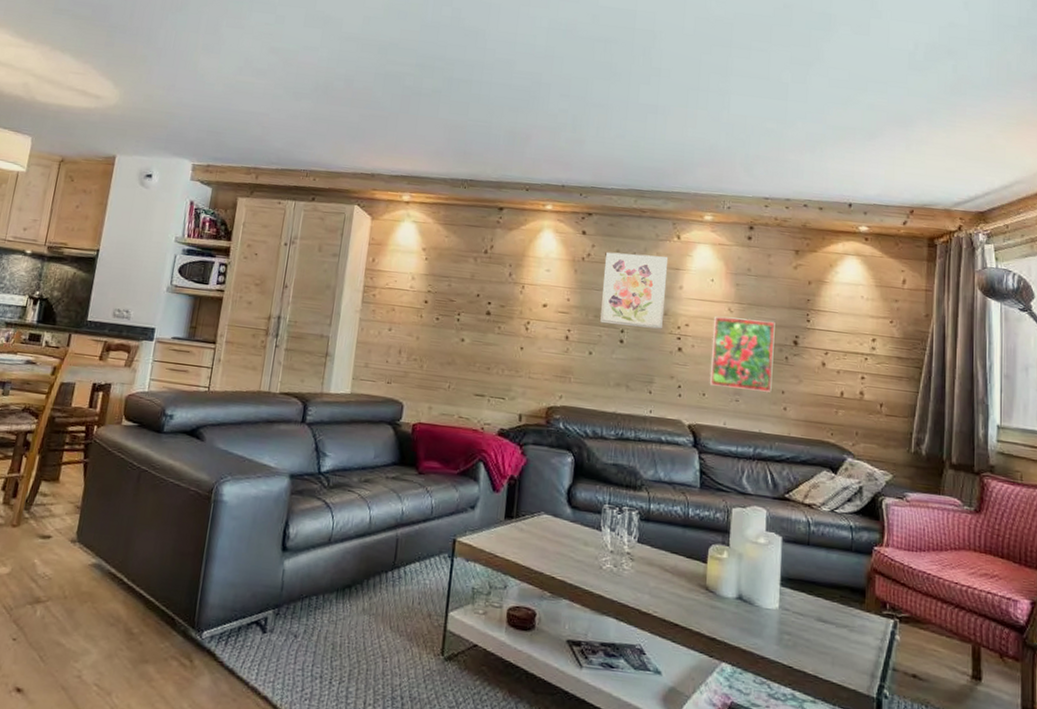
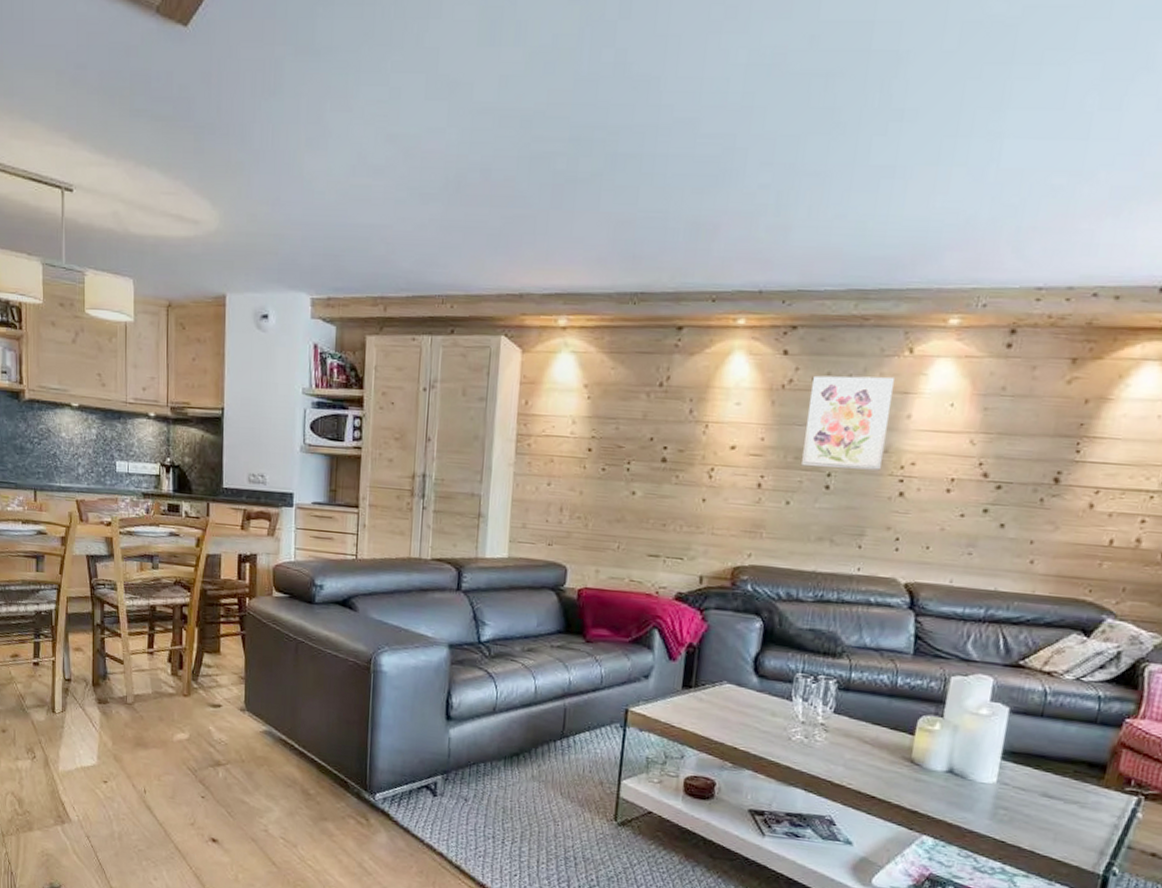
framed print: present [709,316,775,393] -> none [935,451,1032,544]

